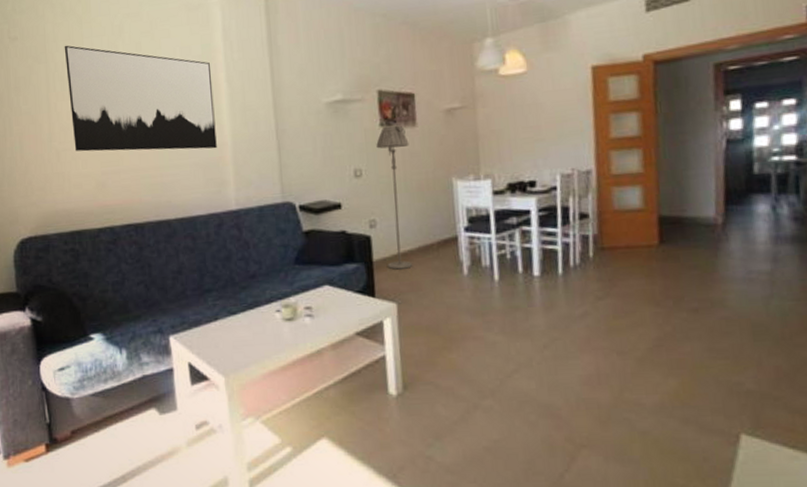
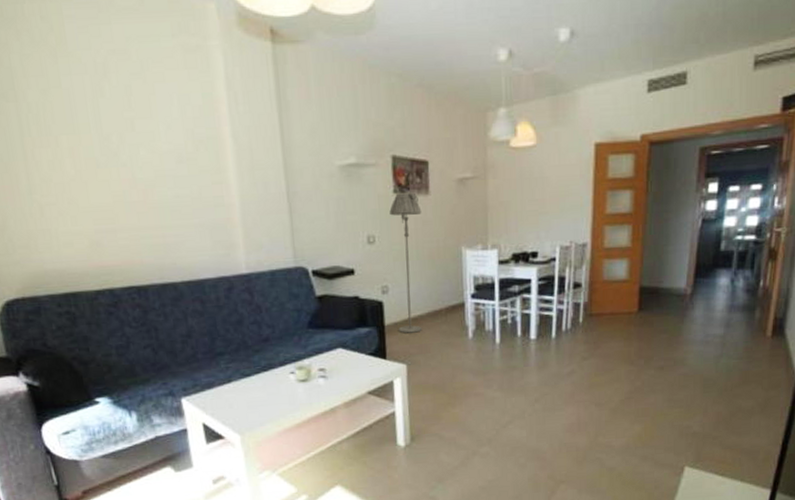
wall art: present [64,45,217,152] -> none [36,82,224,210]

